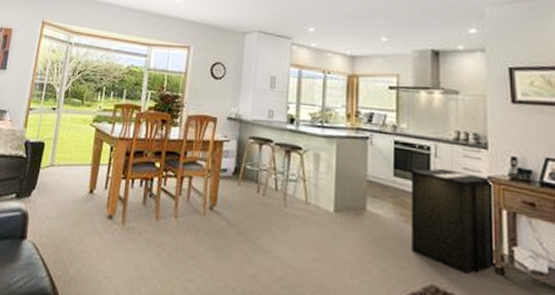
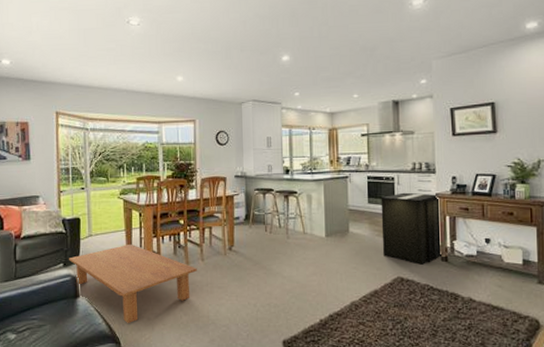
coffee table: none [23,182,168,285] -> present [69,243,197,324]

